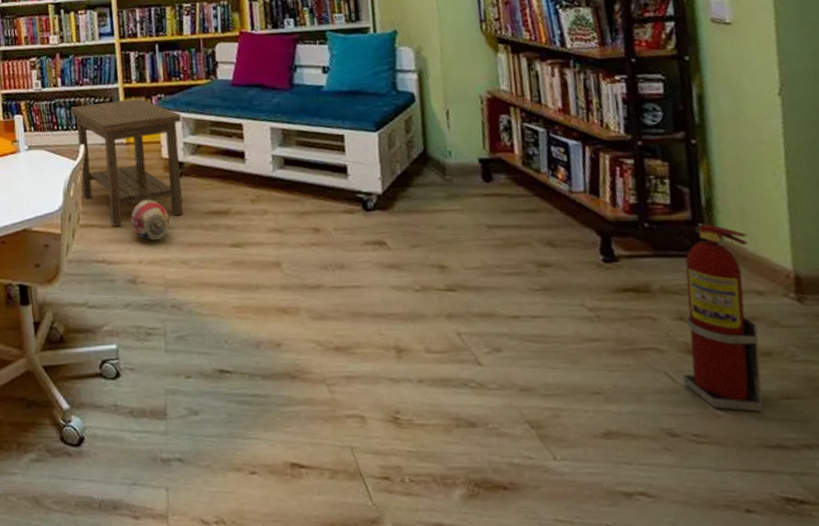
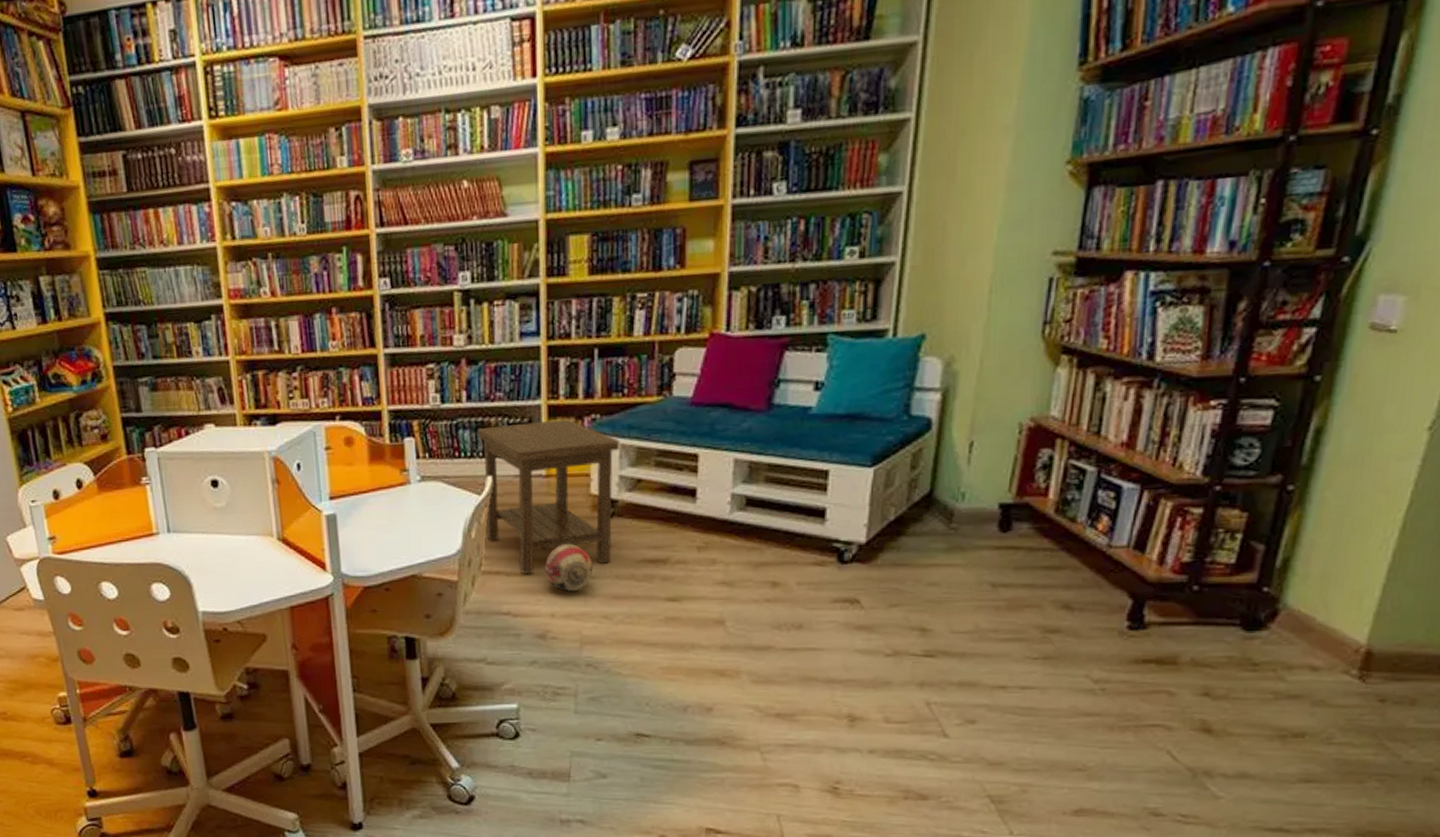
fire extinguisher: present [681,223,763,412] -> none [1186,588,1323,794]

